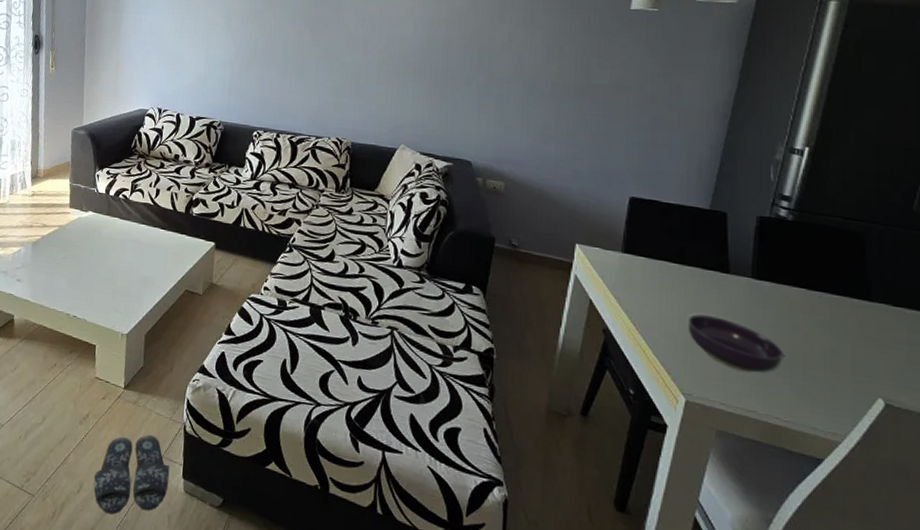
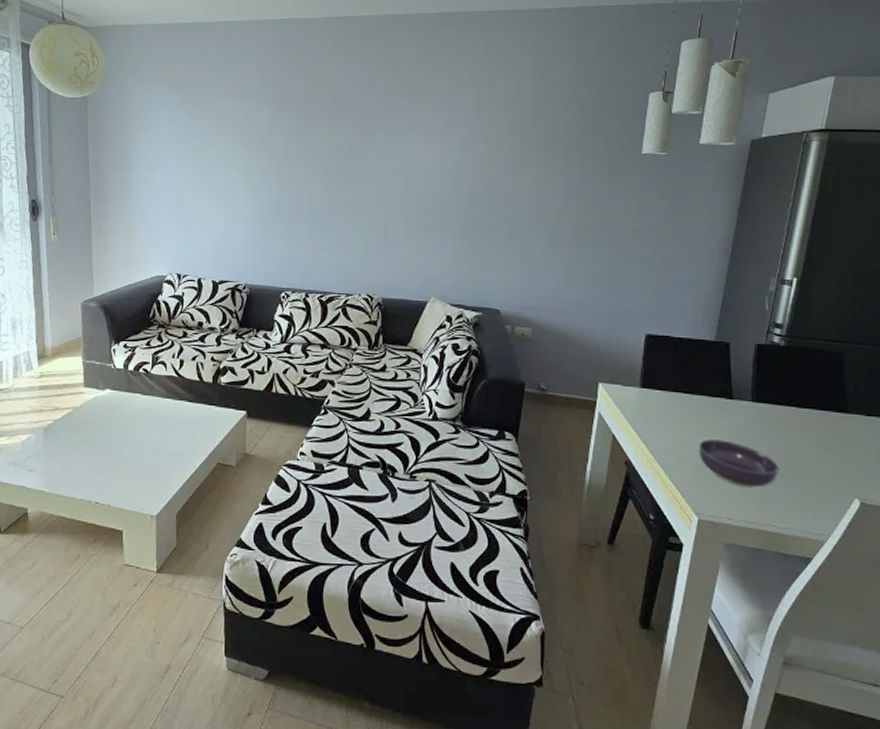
slippers: present [93,435,170,515] -> none [129,617,211,704]

